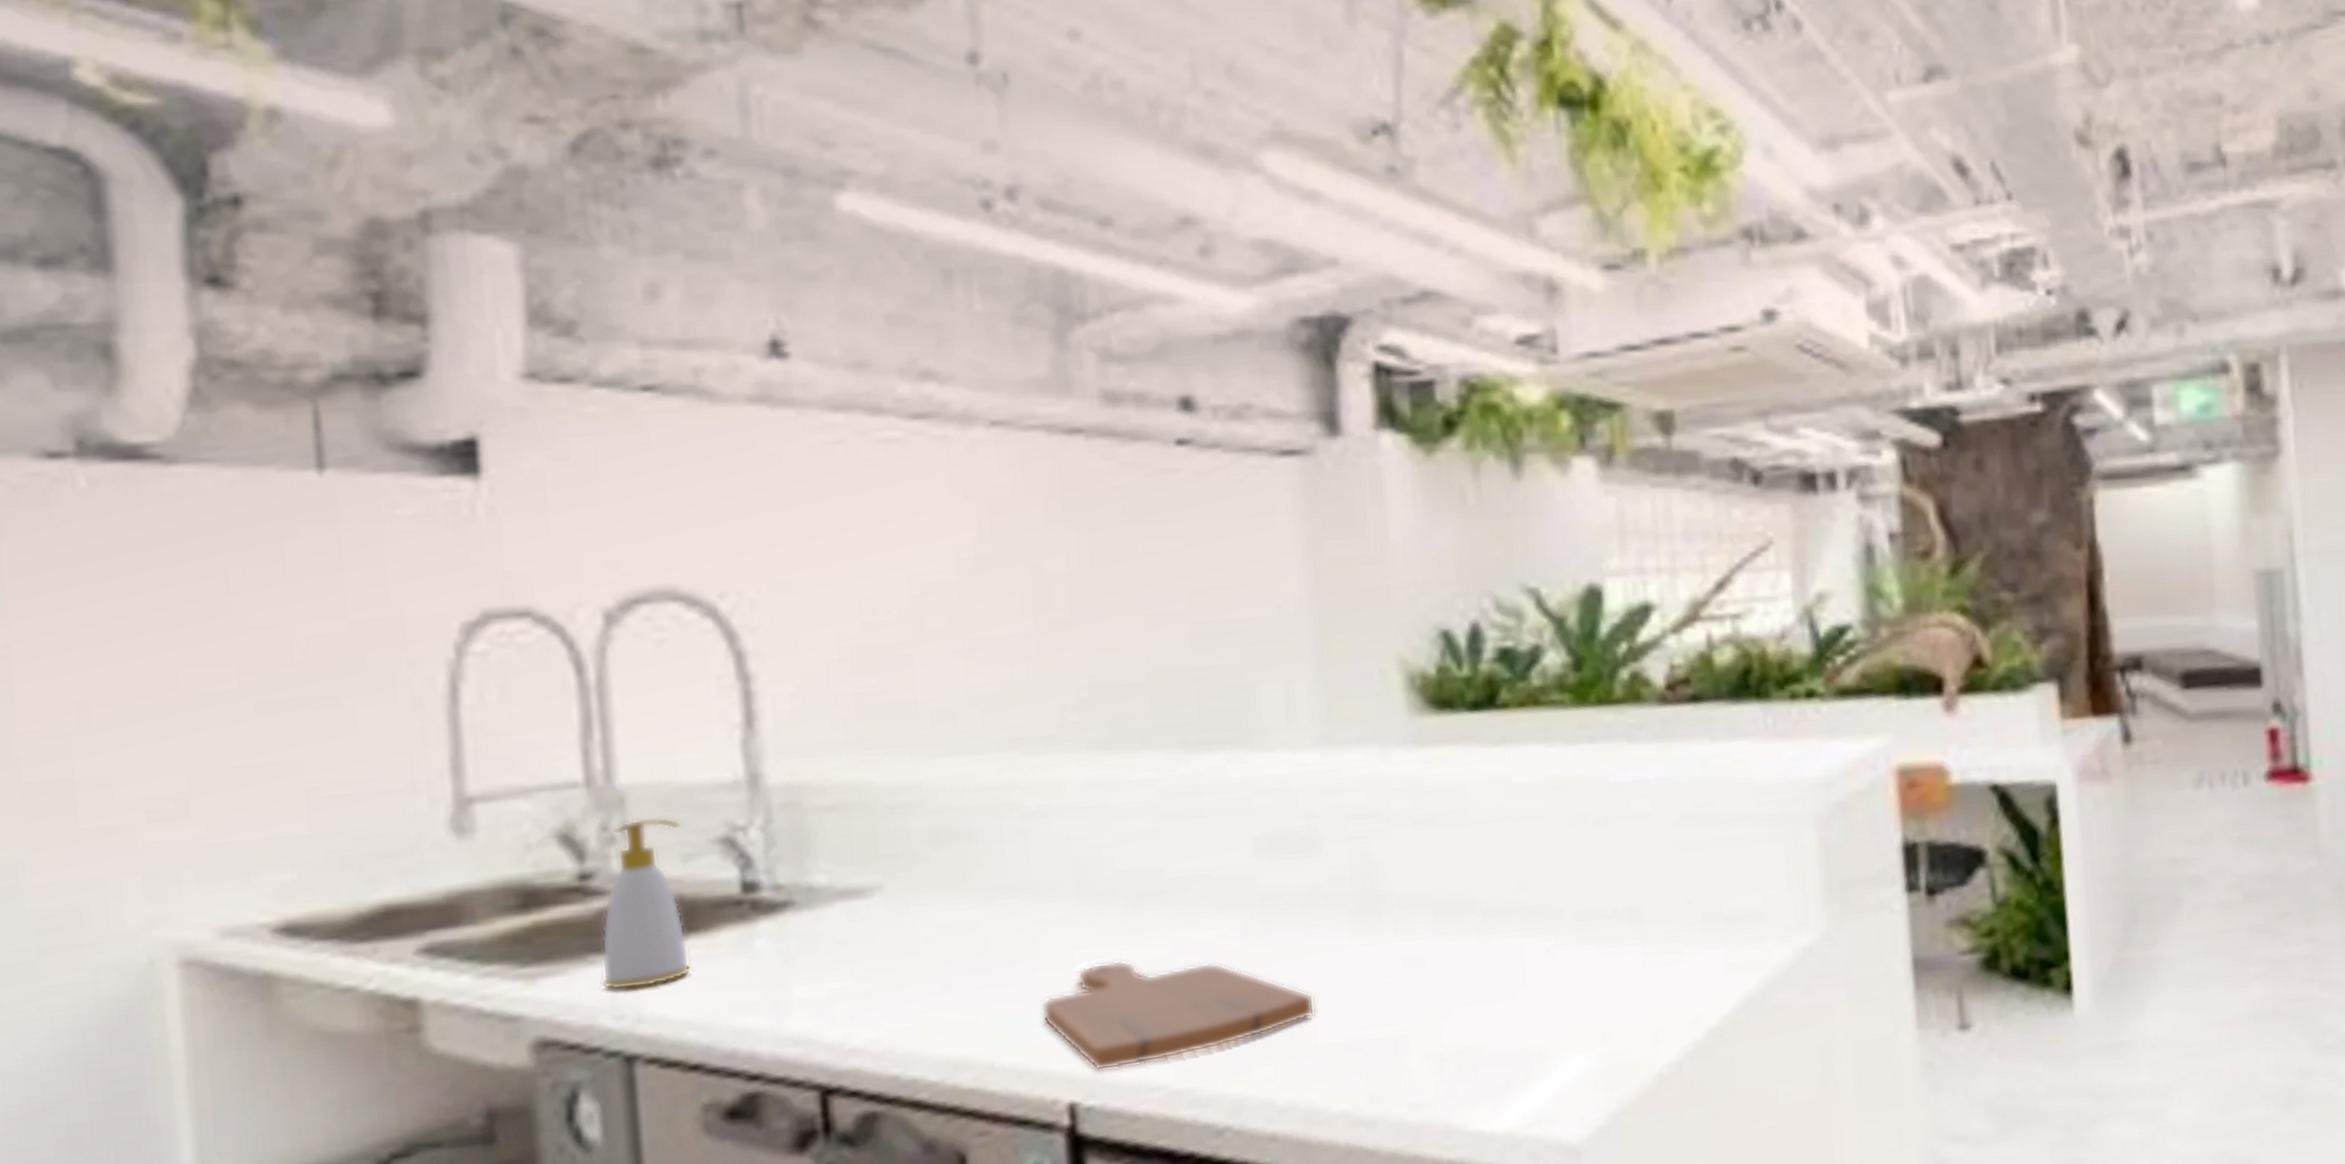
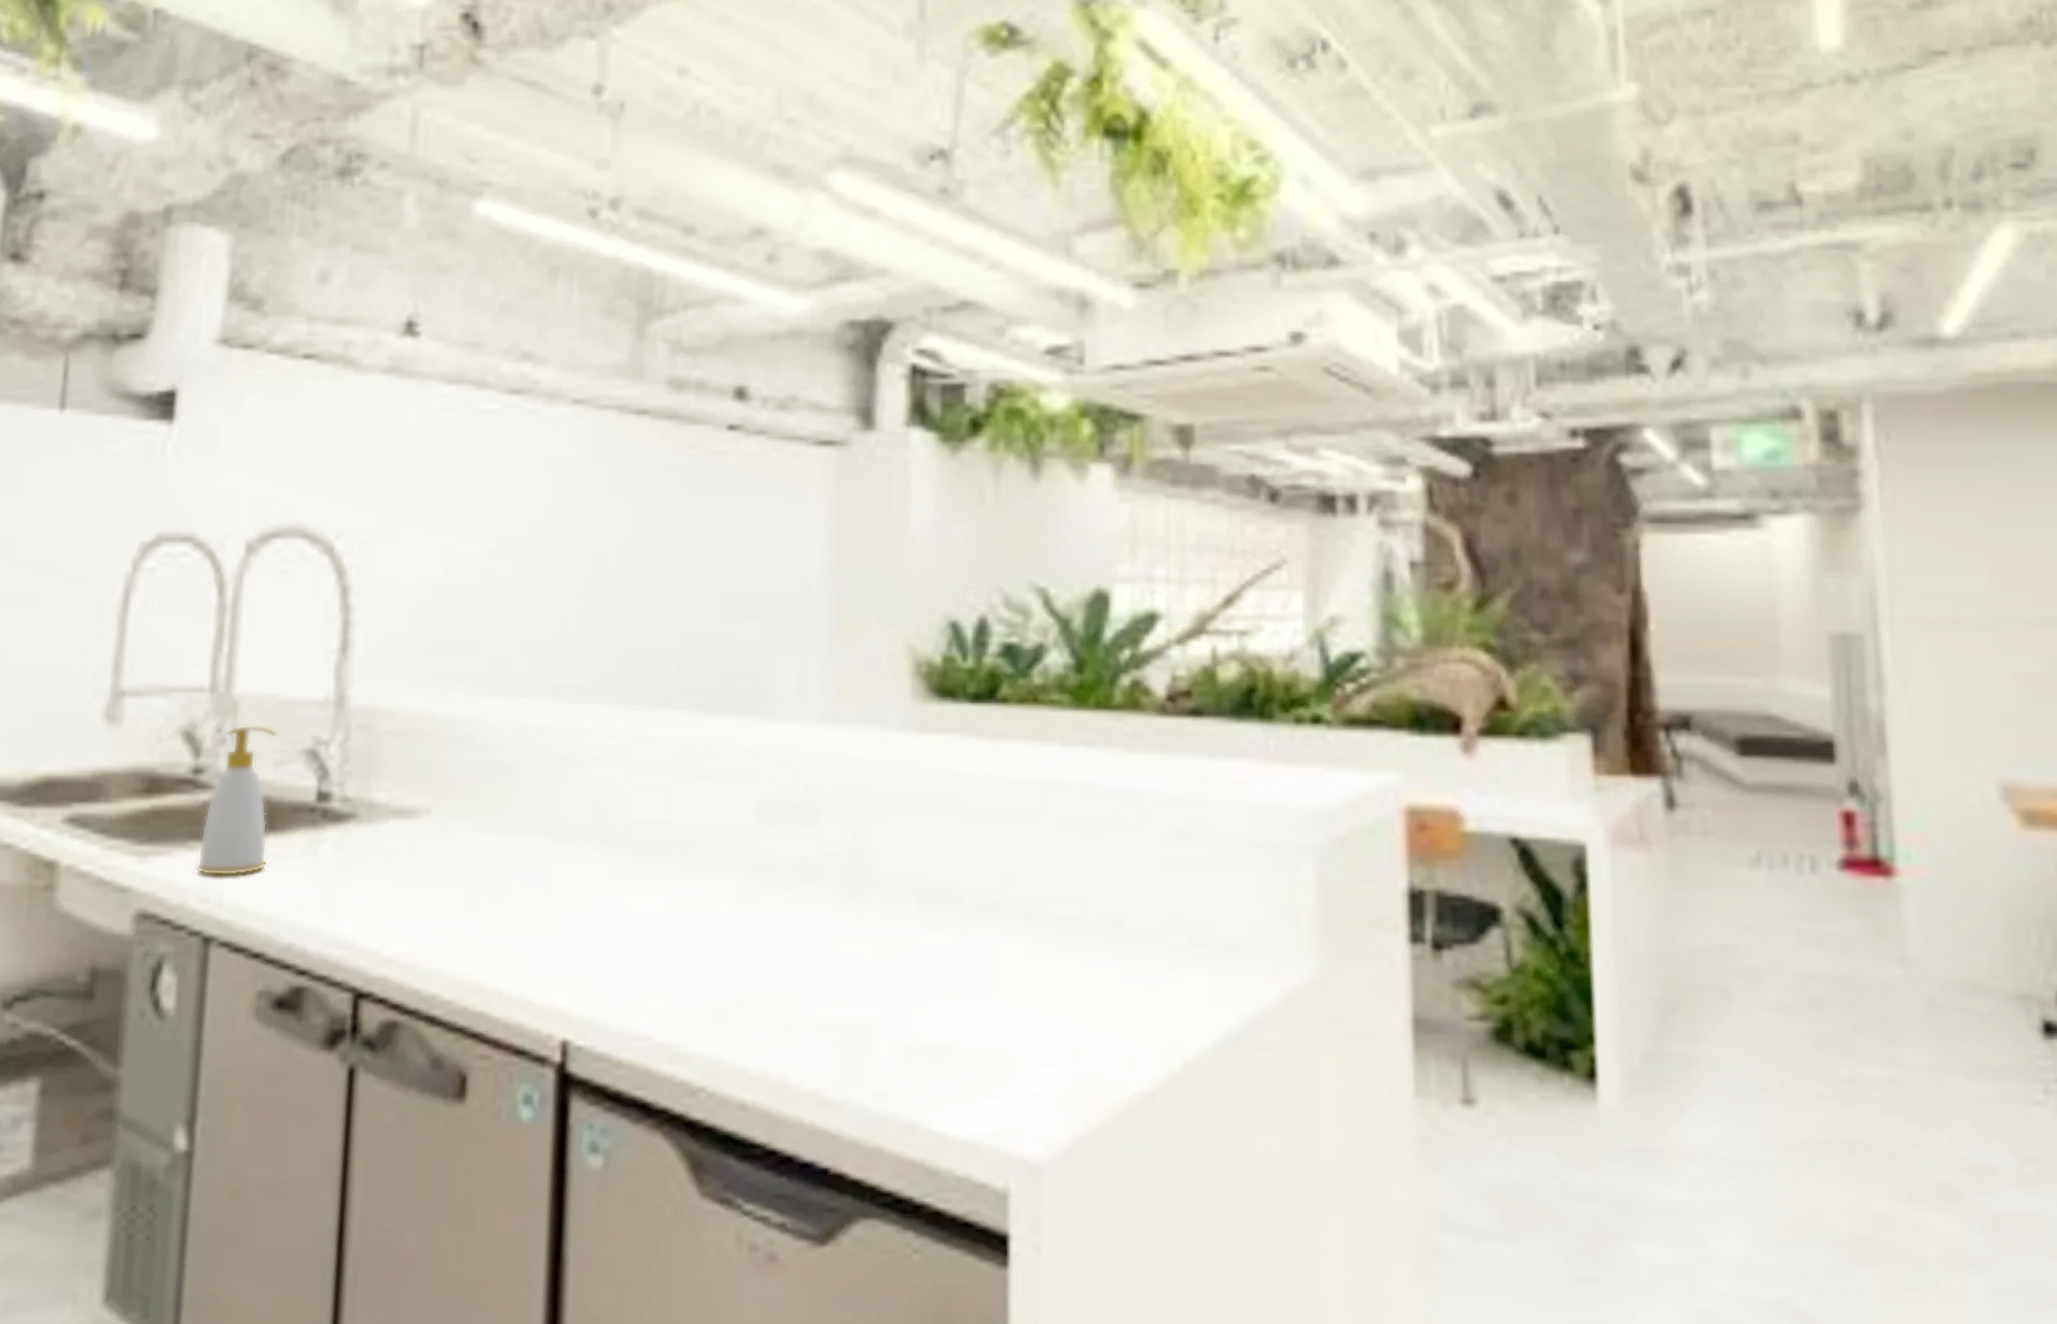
cutting board: present [1041,959,1315,1072] -> none [549,906,796,1013]

